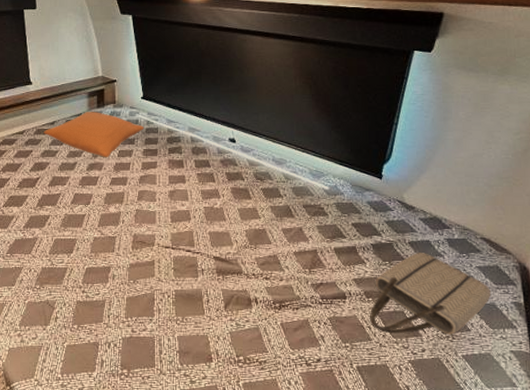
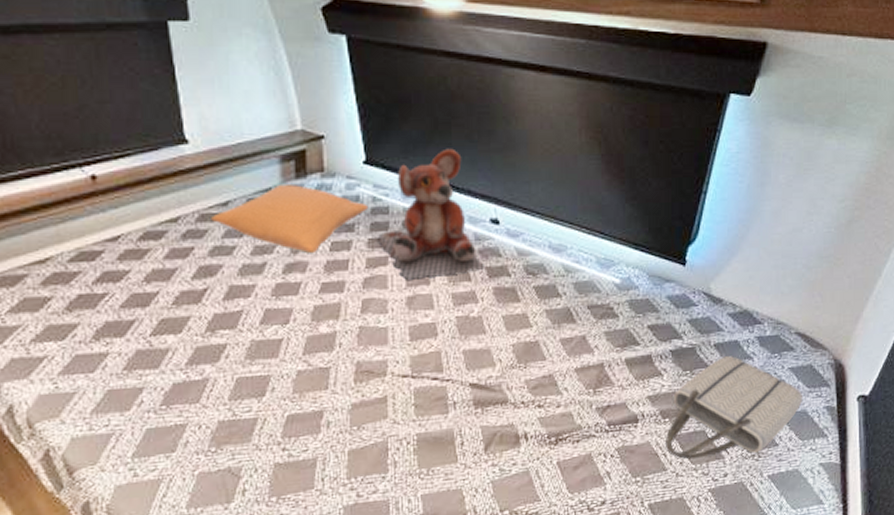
stuffed animal: none [150,89,226,179] -> present [378,148,486,280]

